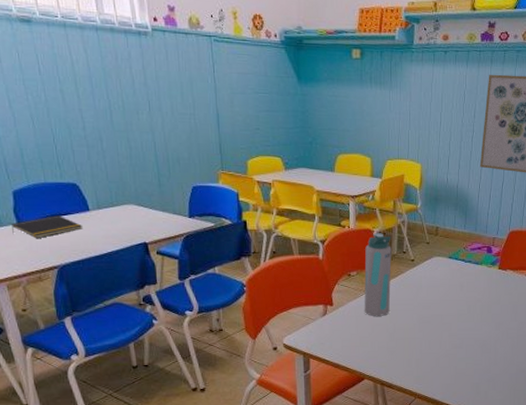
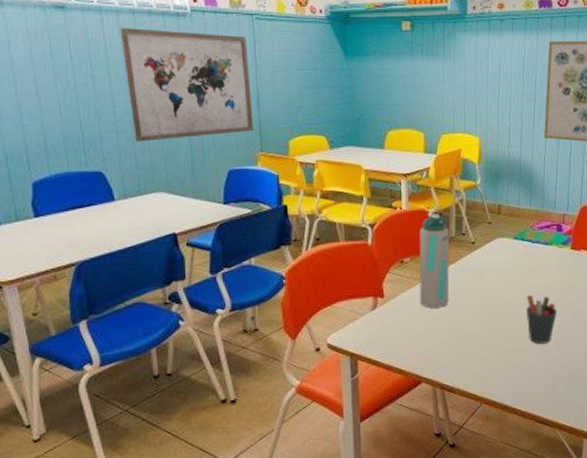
notepad: present [12,215,82,238] -> none [29,207,106,233]
wall art: none [85,43,215,157] -> present [120,27,254,142]
pen holder: none [457,307,484,350] -> present [526,294,558,344]

